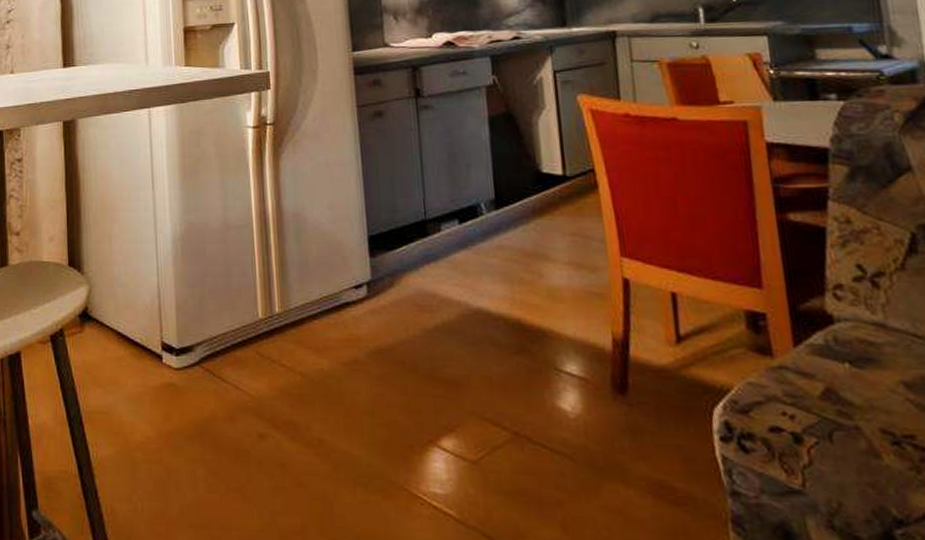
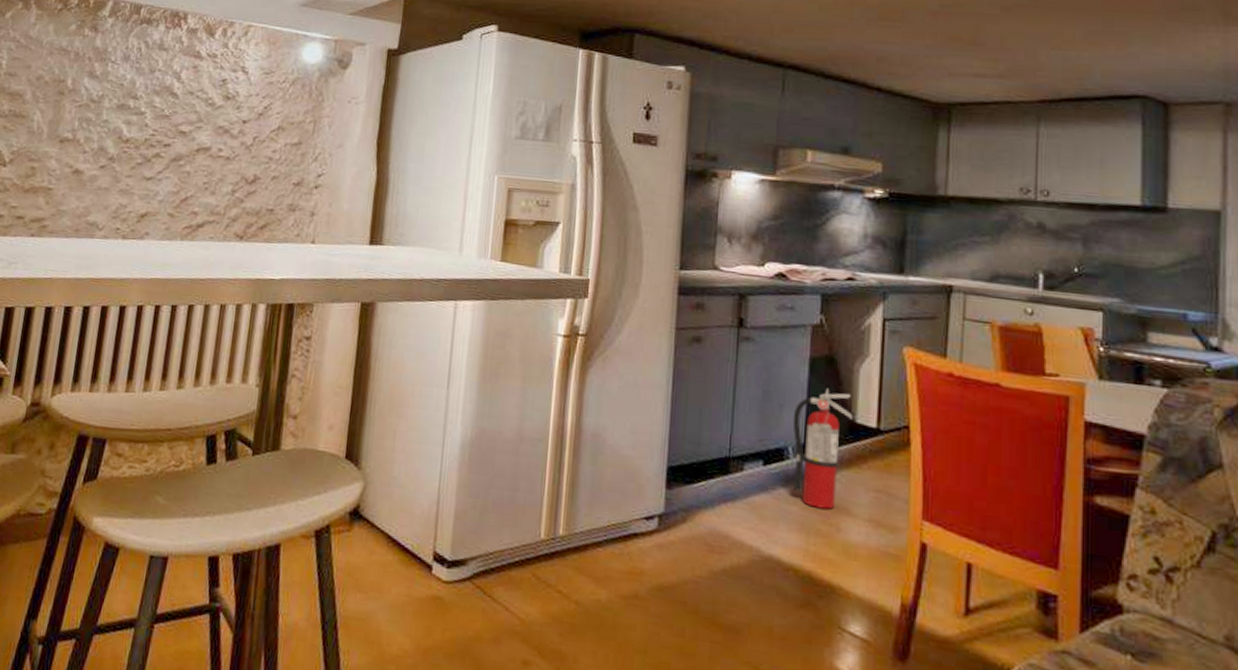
fire extinguisher: none [480,143,538,258] -> present [792,388,852,509]

